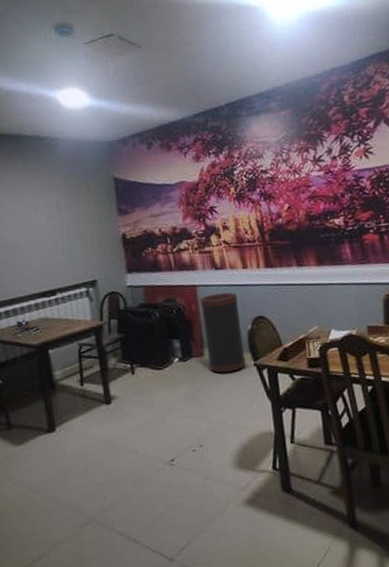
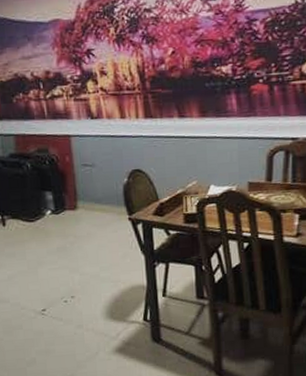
trash can: present [200,292,246,373] -> none [75,144,120,227]

